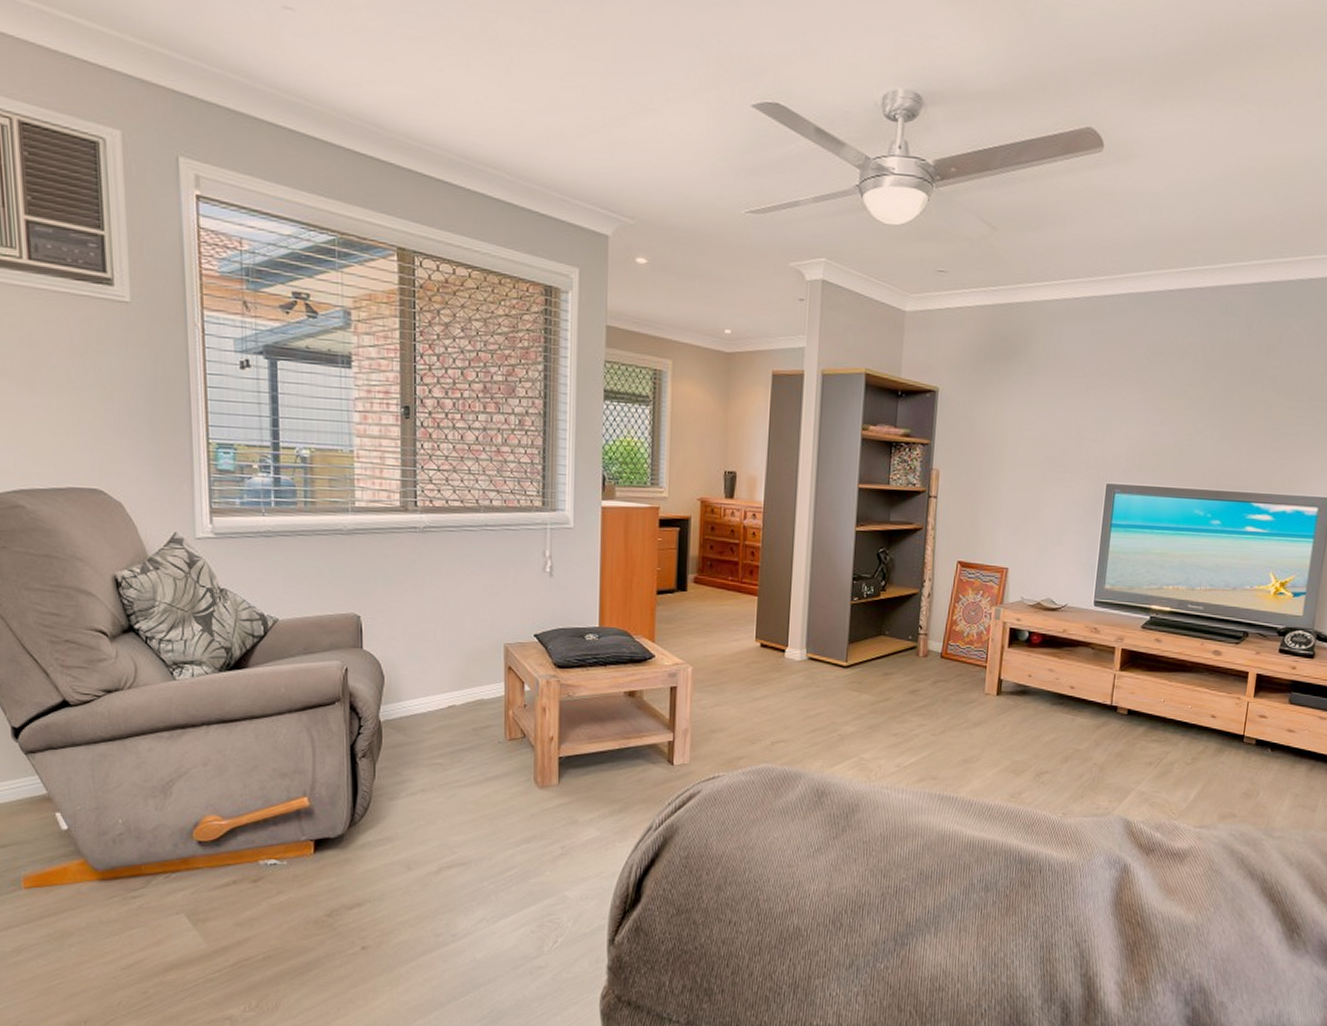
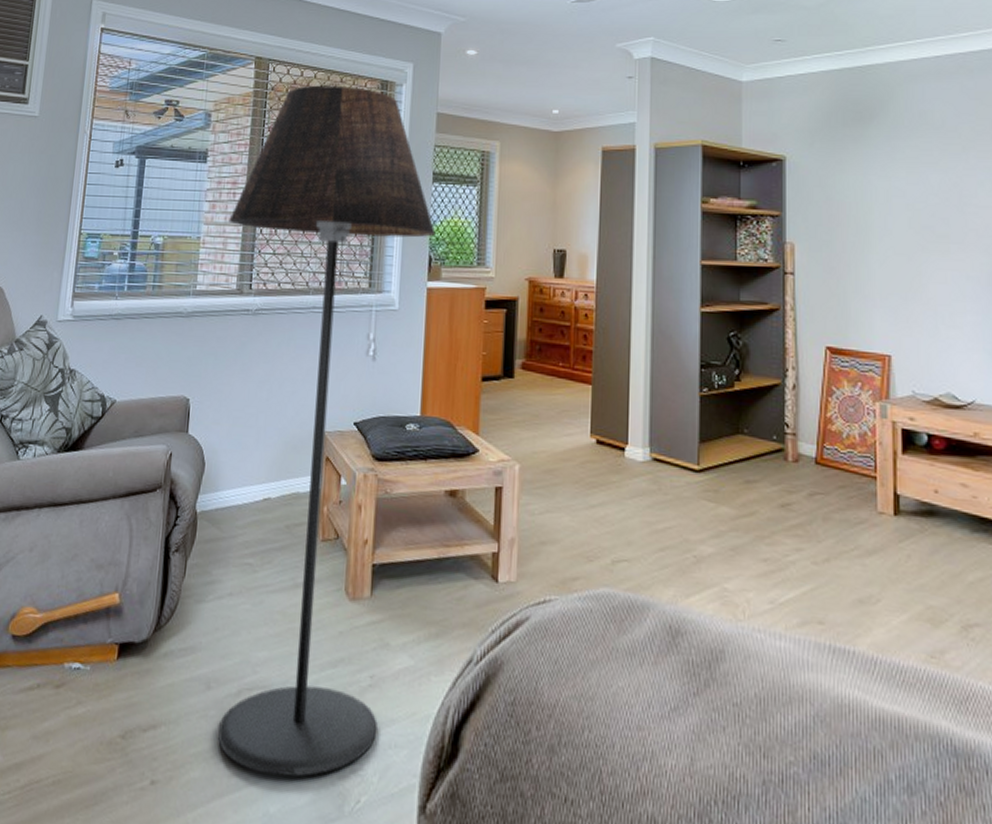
floor lamp: none [384,285,609,931] -> present [218,85,436,777]

